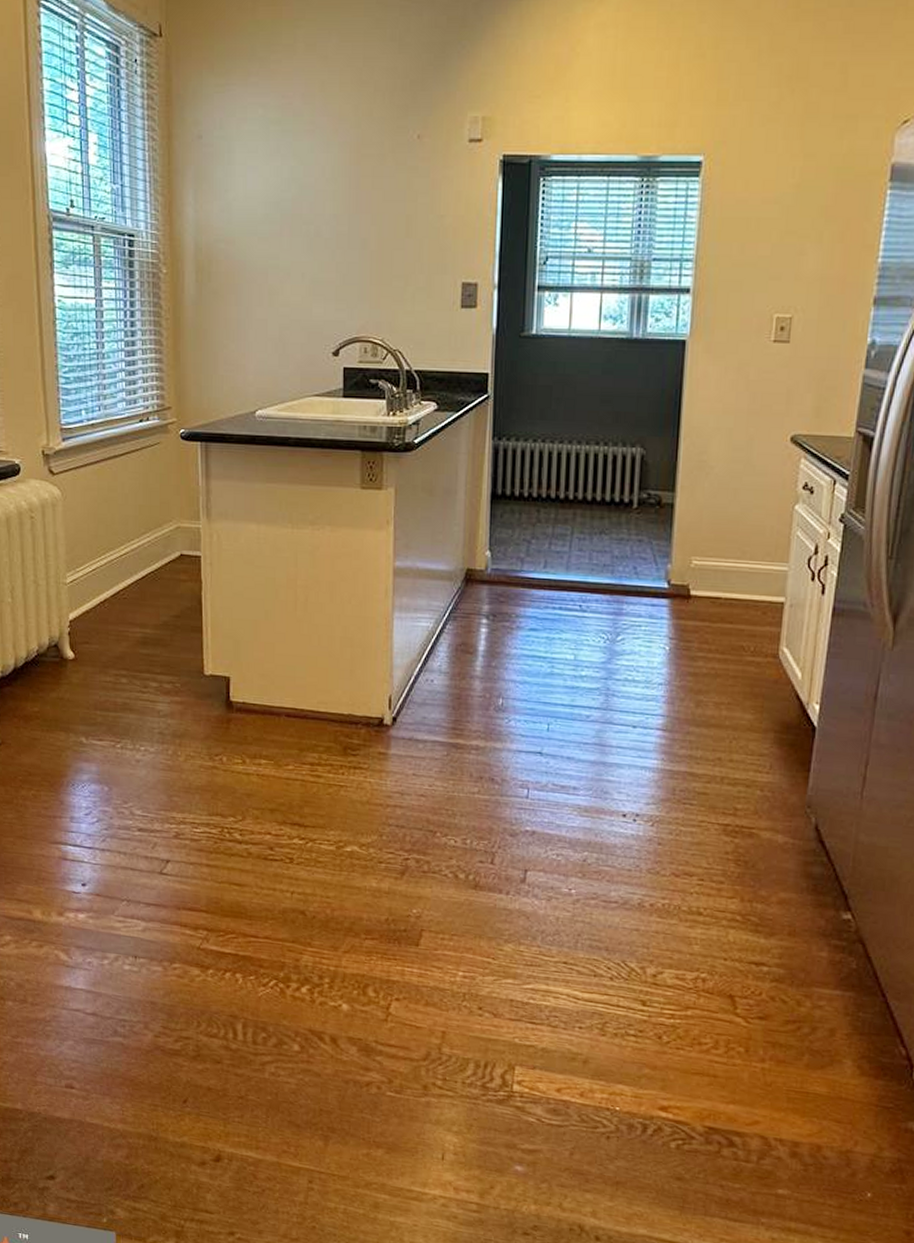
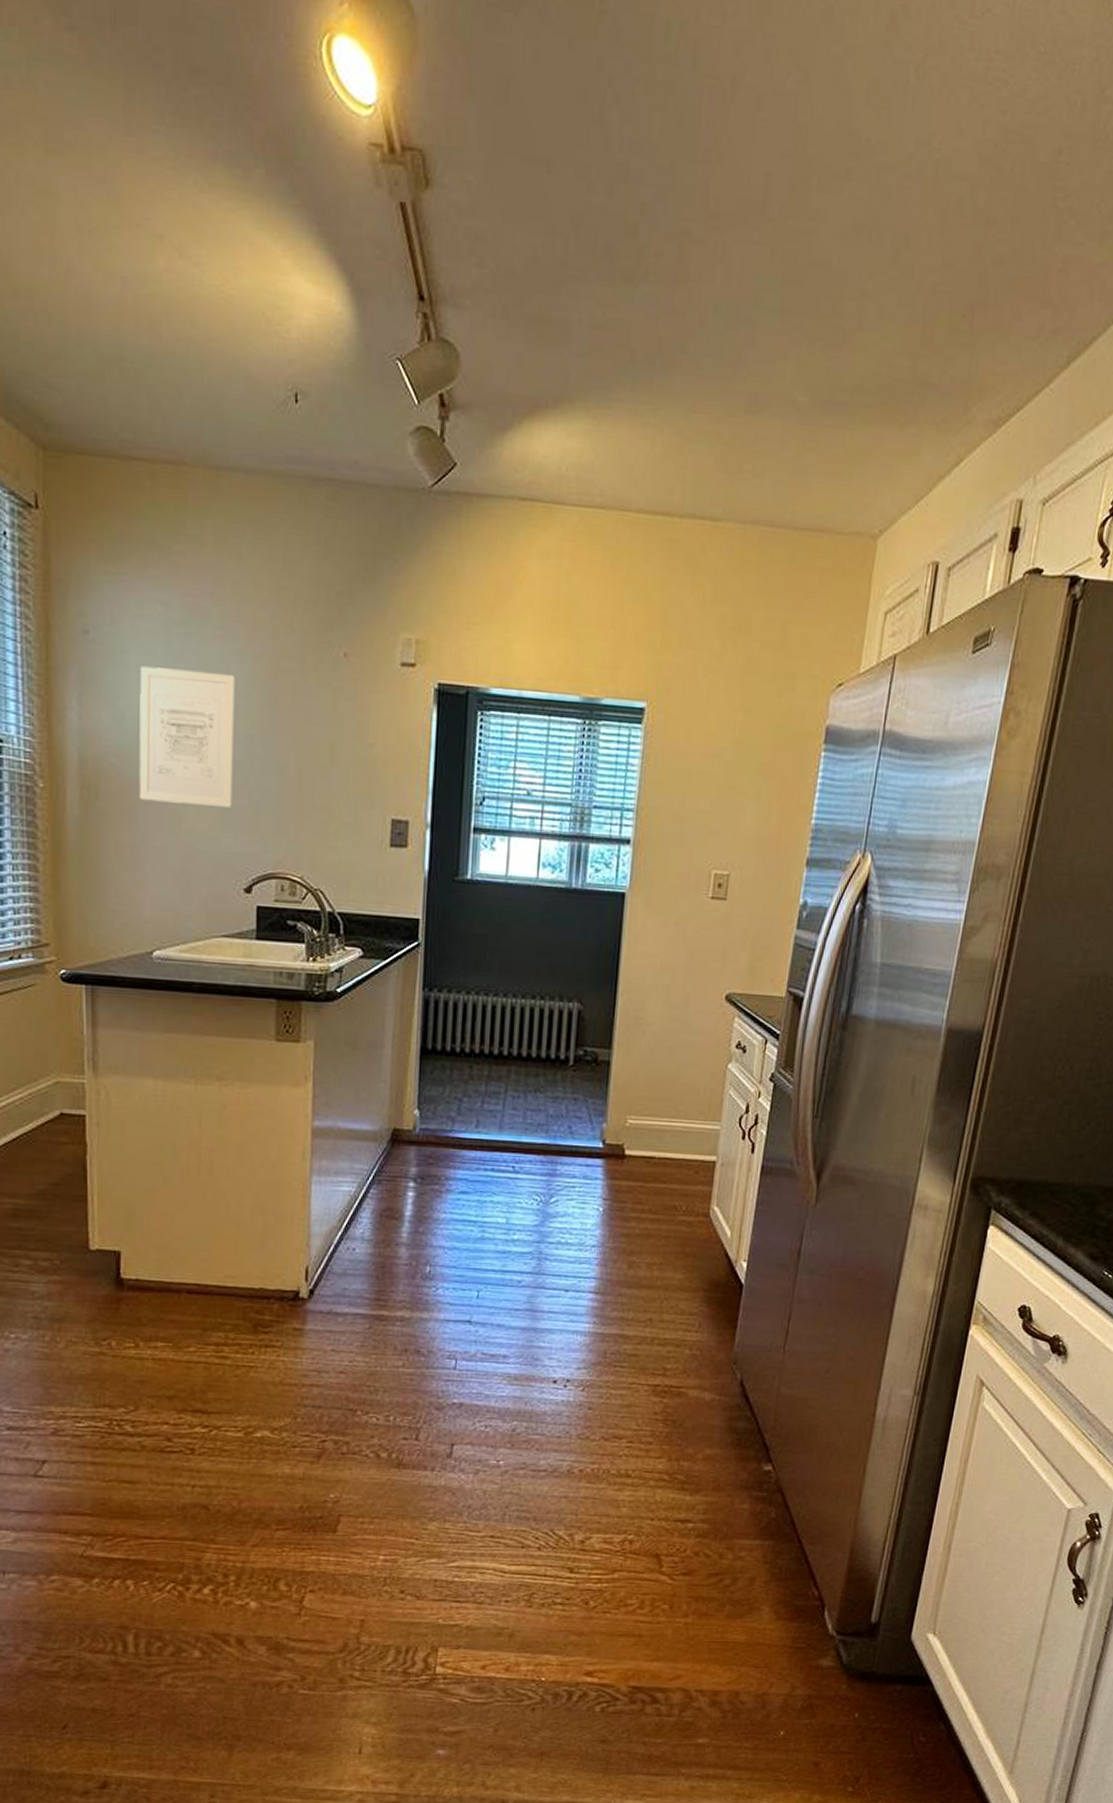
wall art: none [243,162,323,280] -> present [139,666,235,807]

